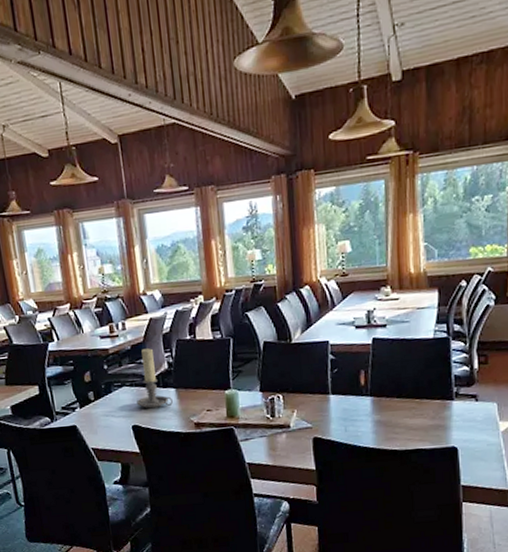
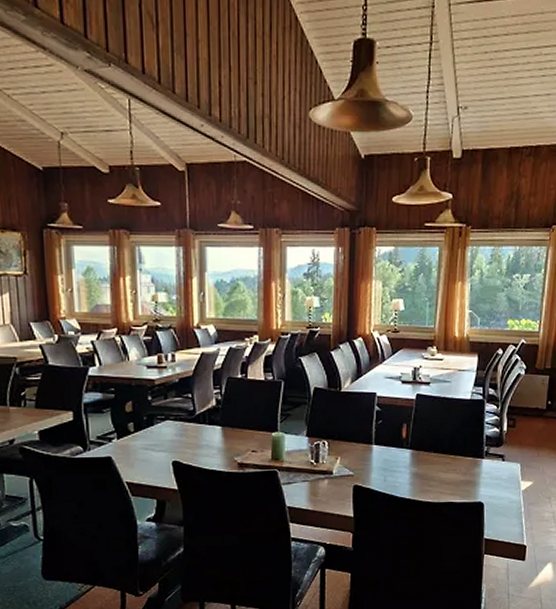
candle holder: present [137,348,173,409] -> none [180,383,217,445]

